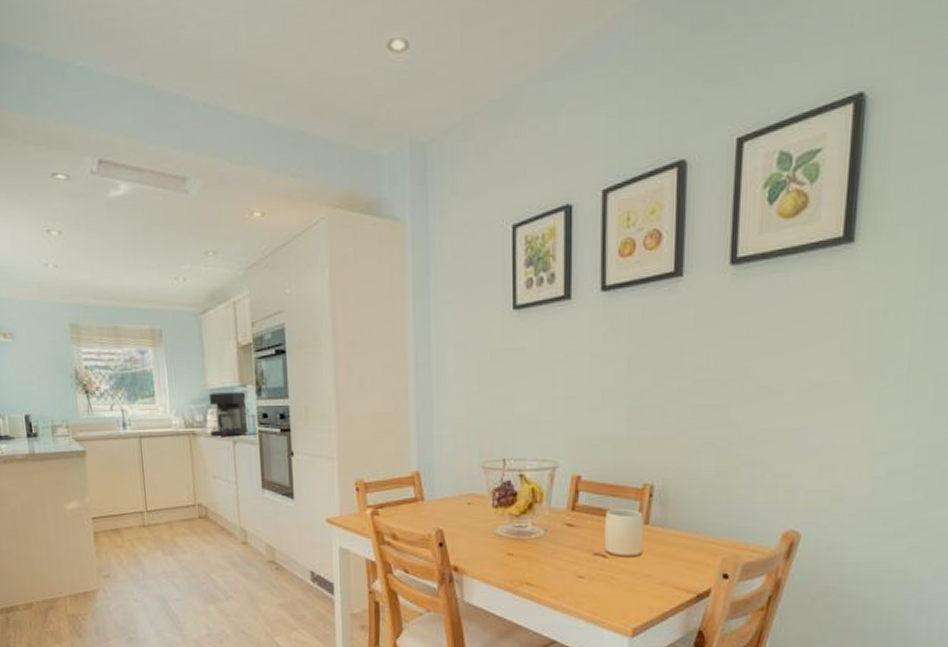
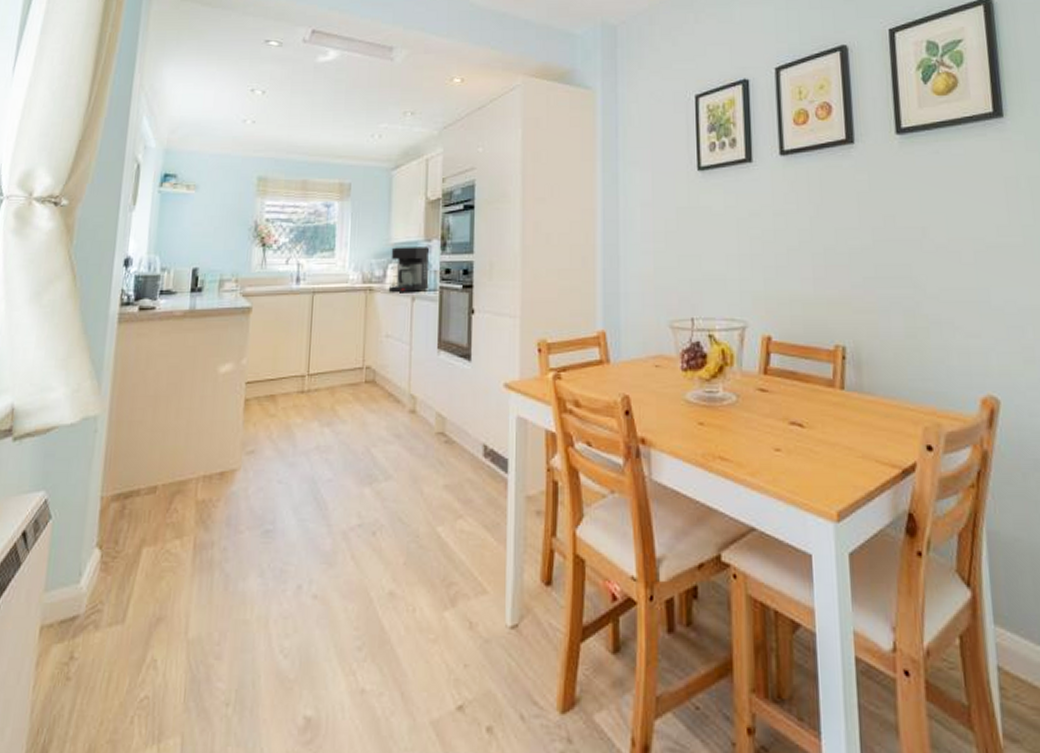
mug: present [604,509,644,557] -> none [798,372,841,427]

